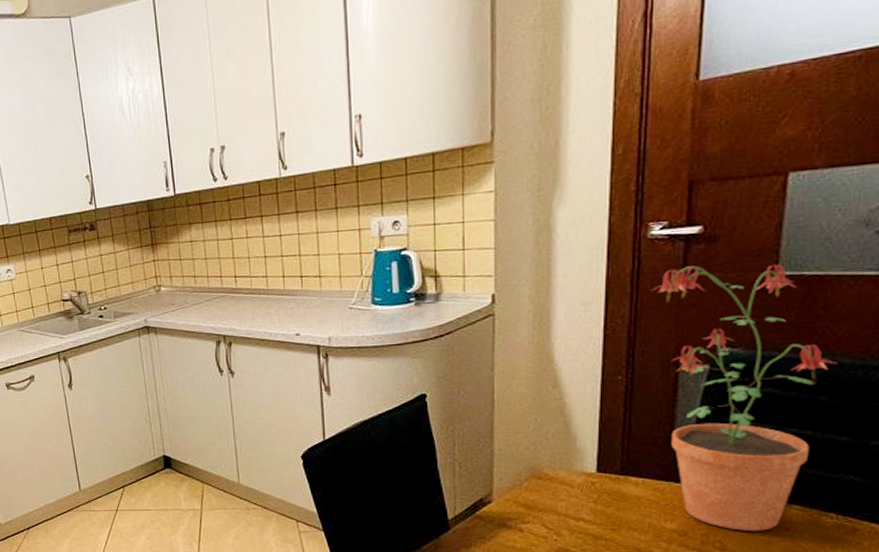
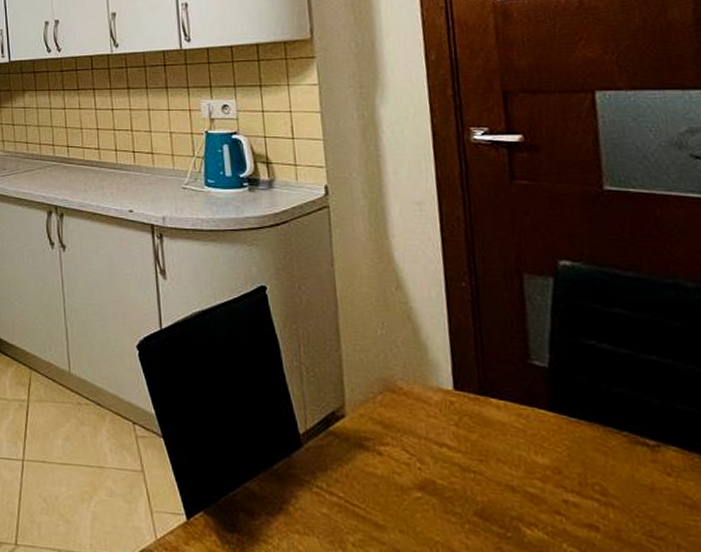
potted plant: present [651,264,838,531] -> none [482,173,683,475]

